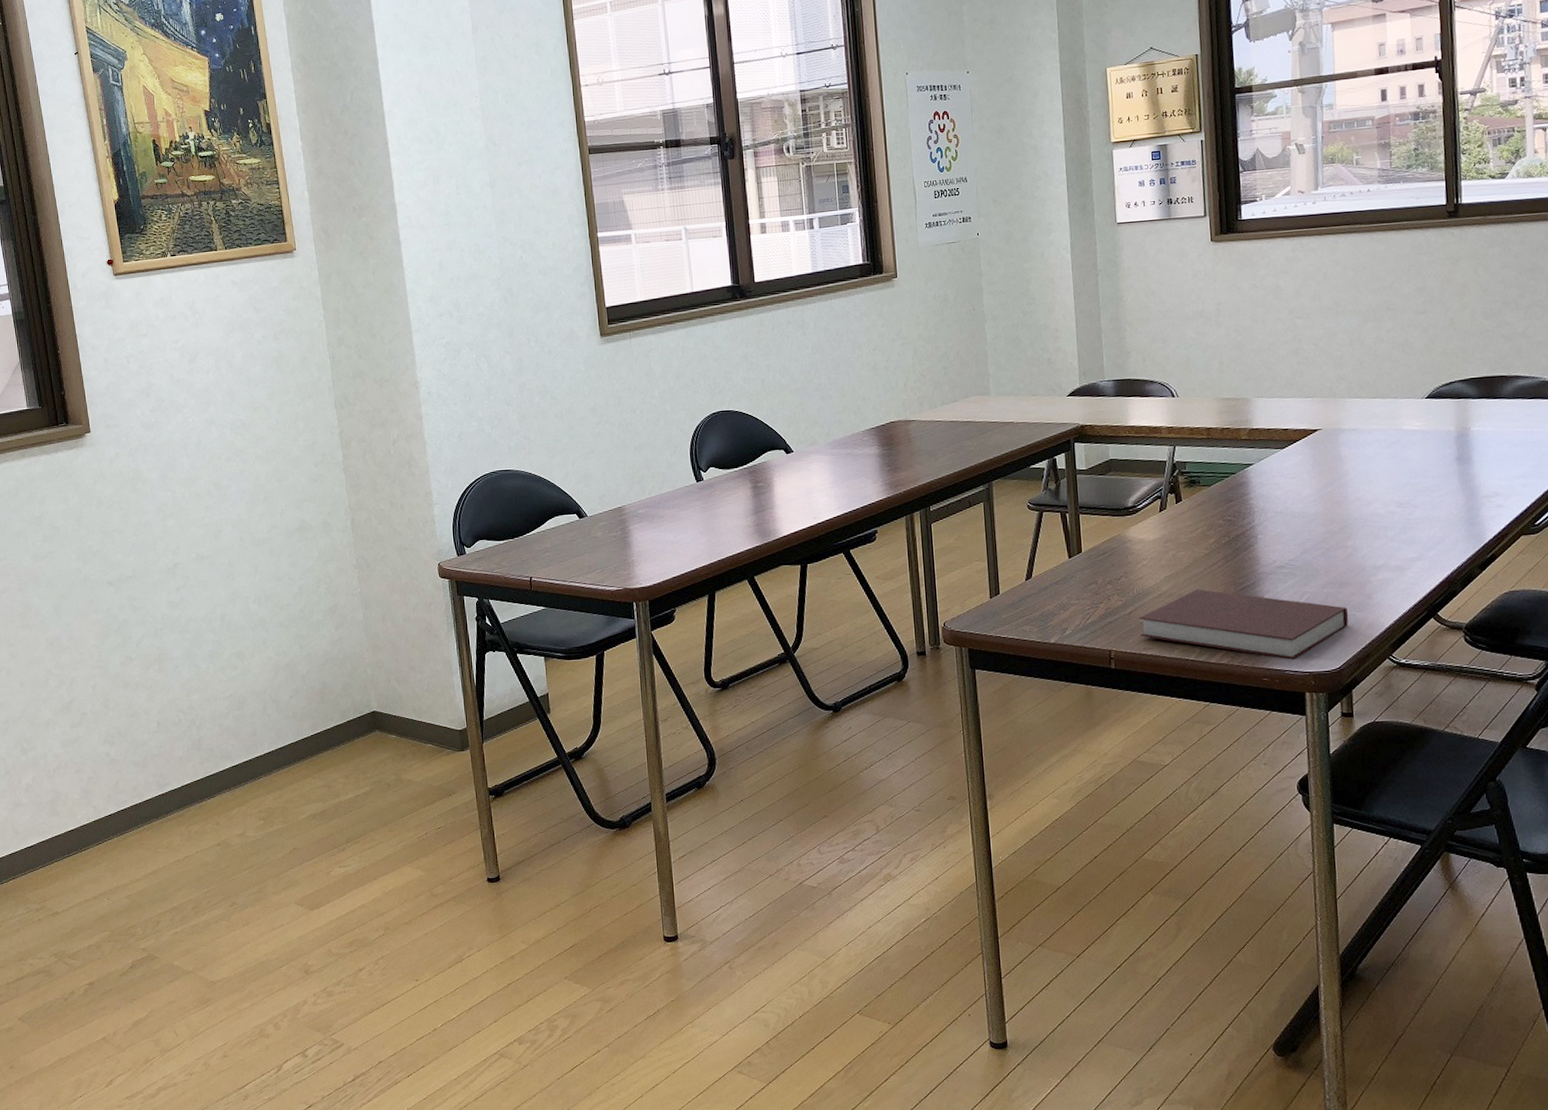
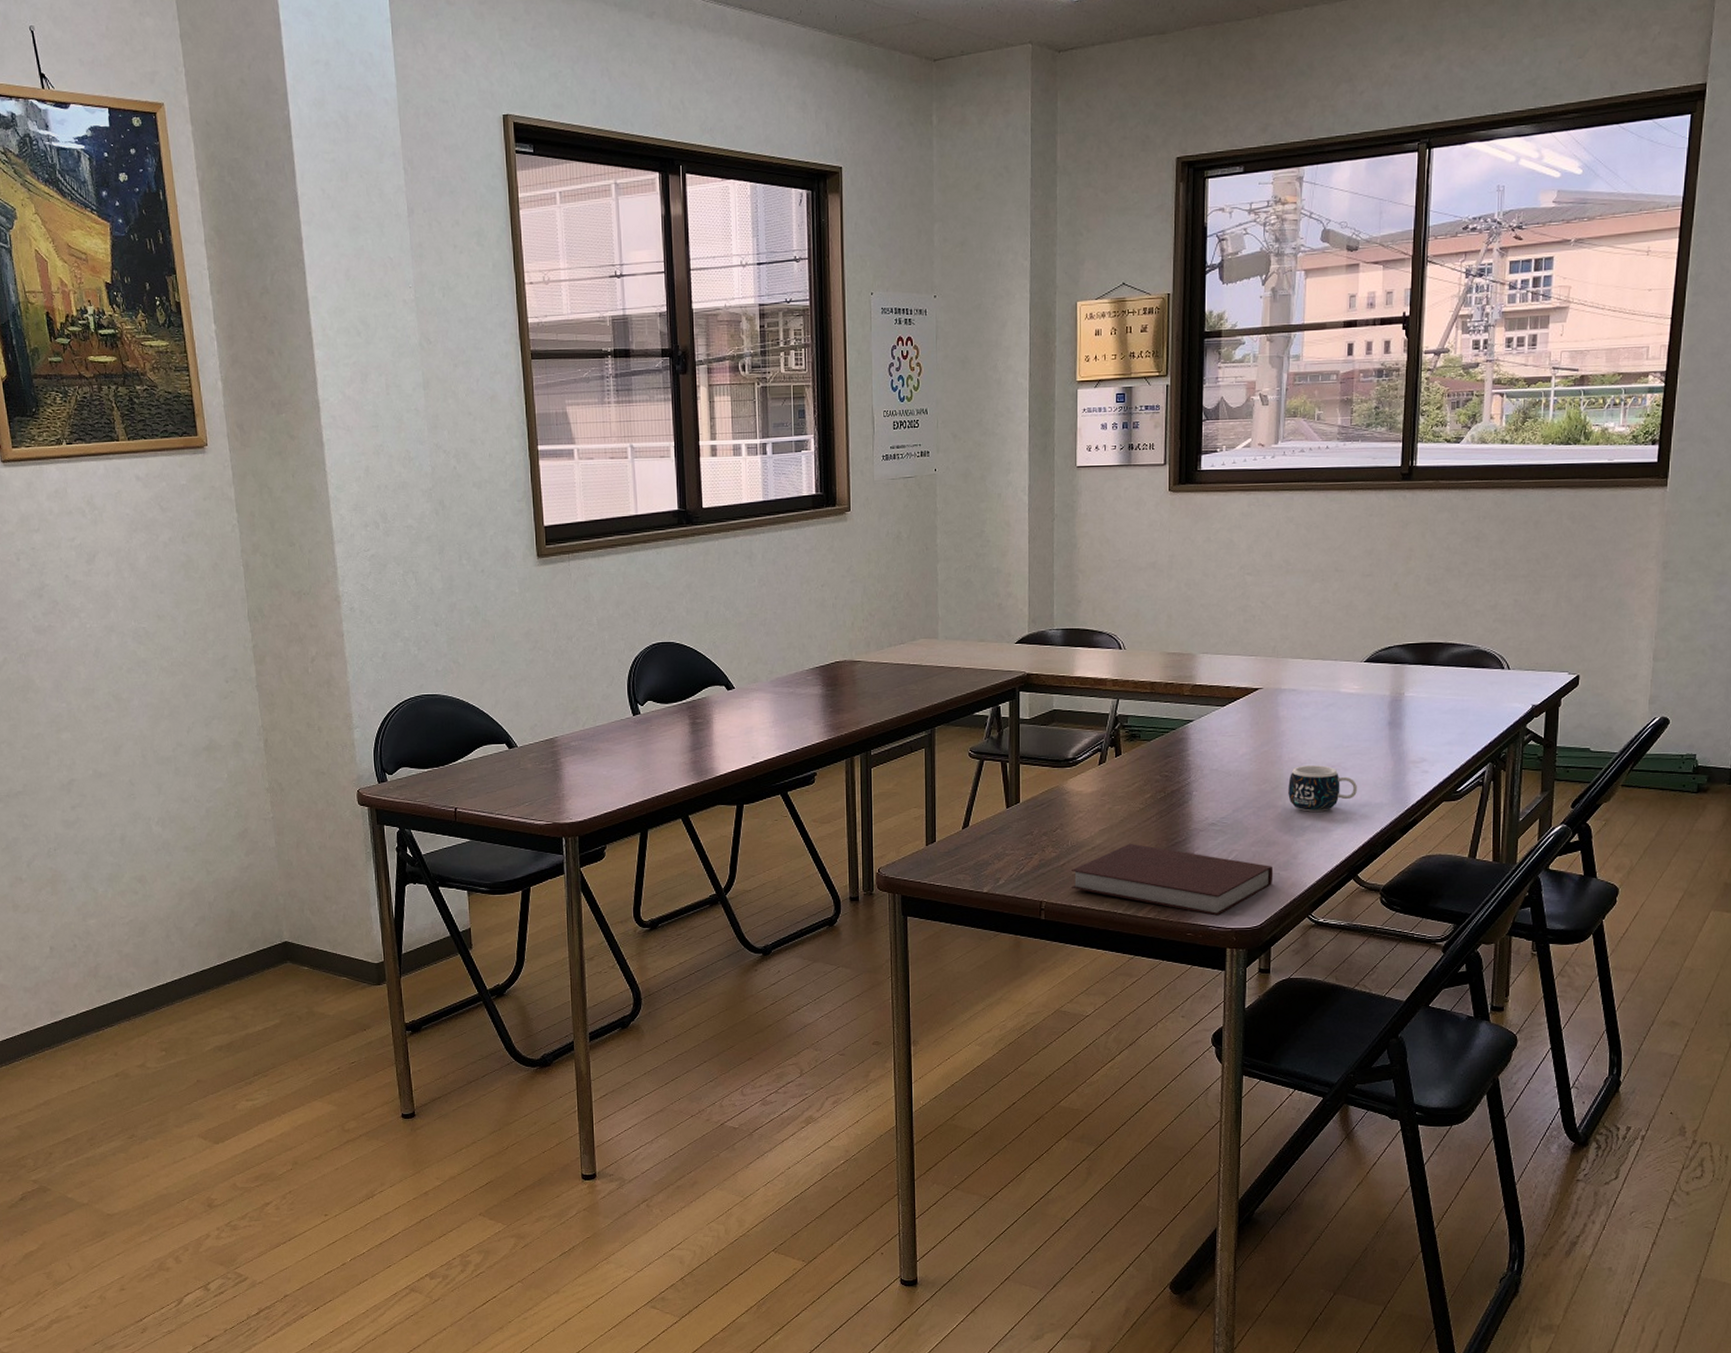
mug: none [1356,503,1430,551] -> present [1288,765,1358,812]

